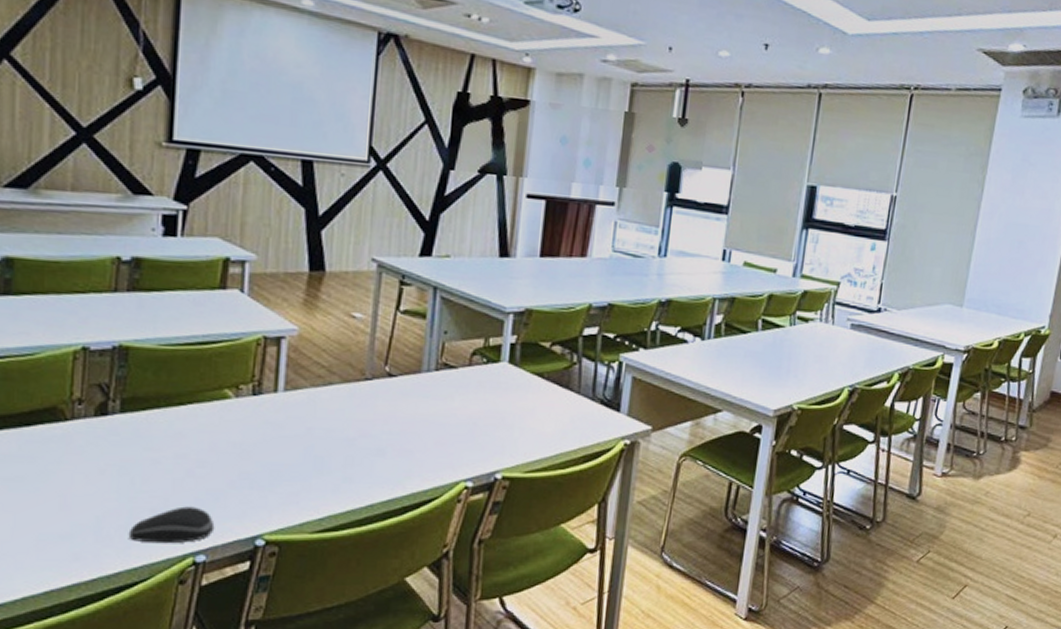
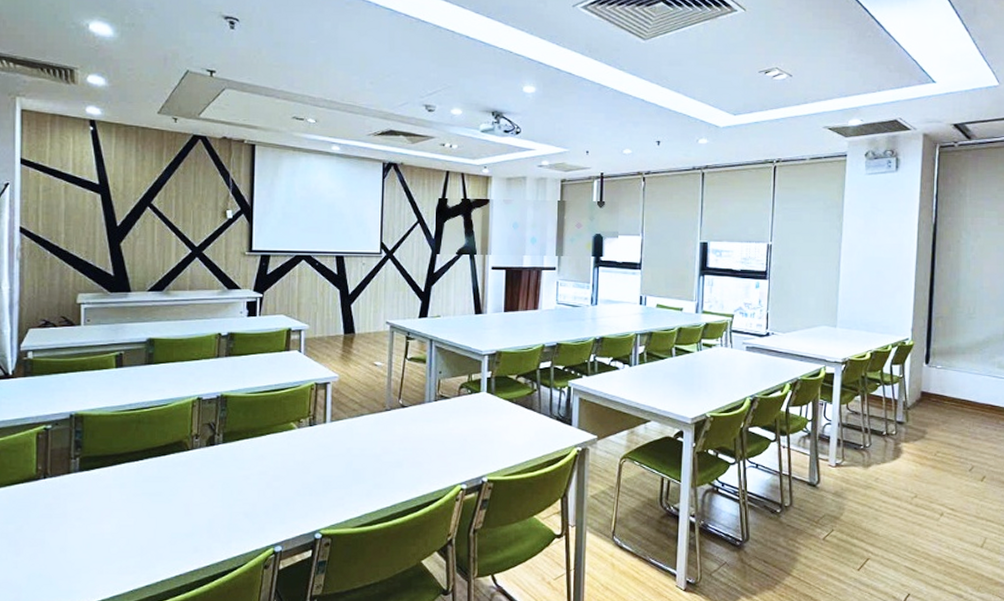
computer mouse: present [130,506,215,544] -> none [231,510,287,538]

